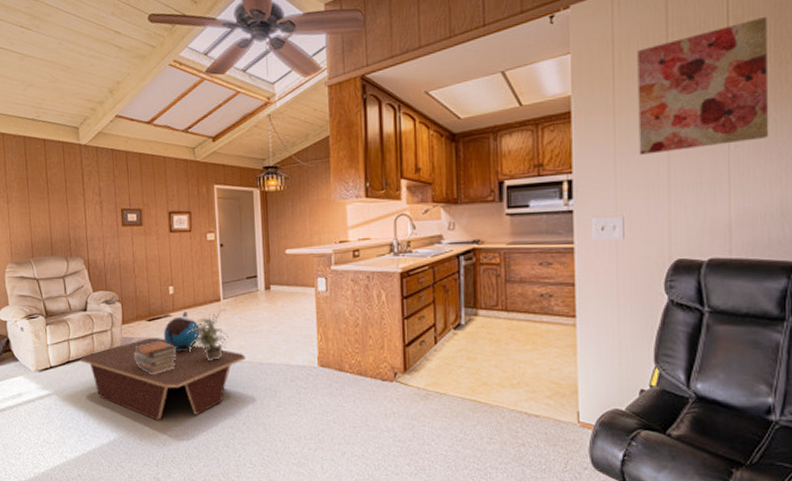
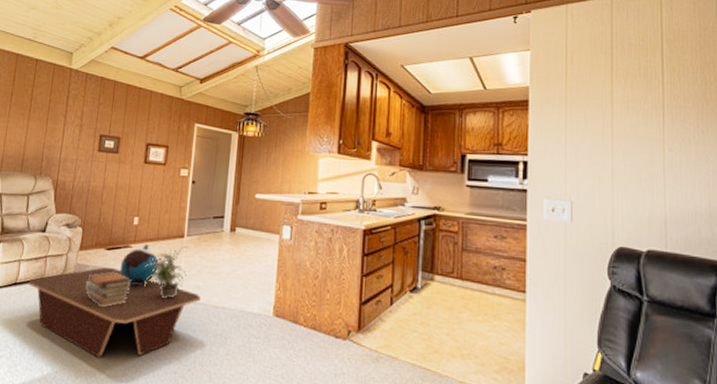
wall art: present [637,16,769,155] -> none [587,43,698,148]

